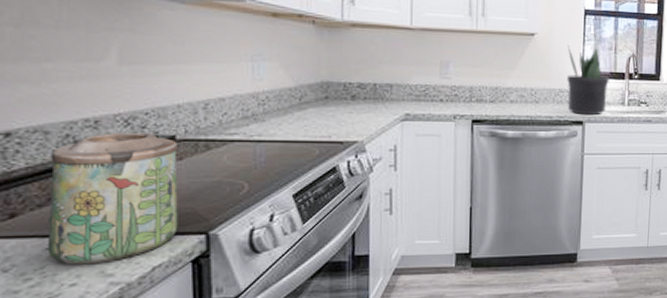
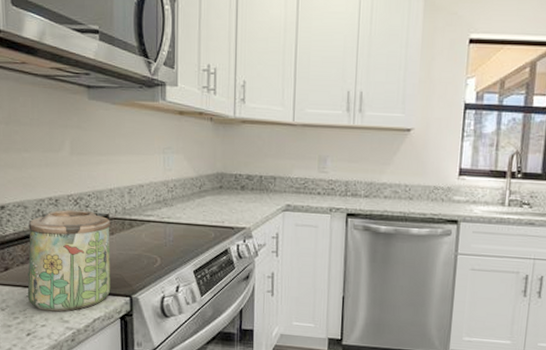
planter: present [567,44,610,116] -> none [442,140,490,215]

